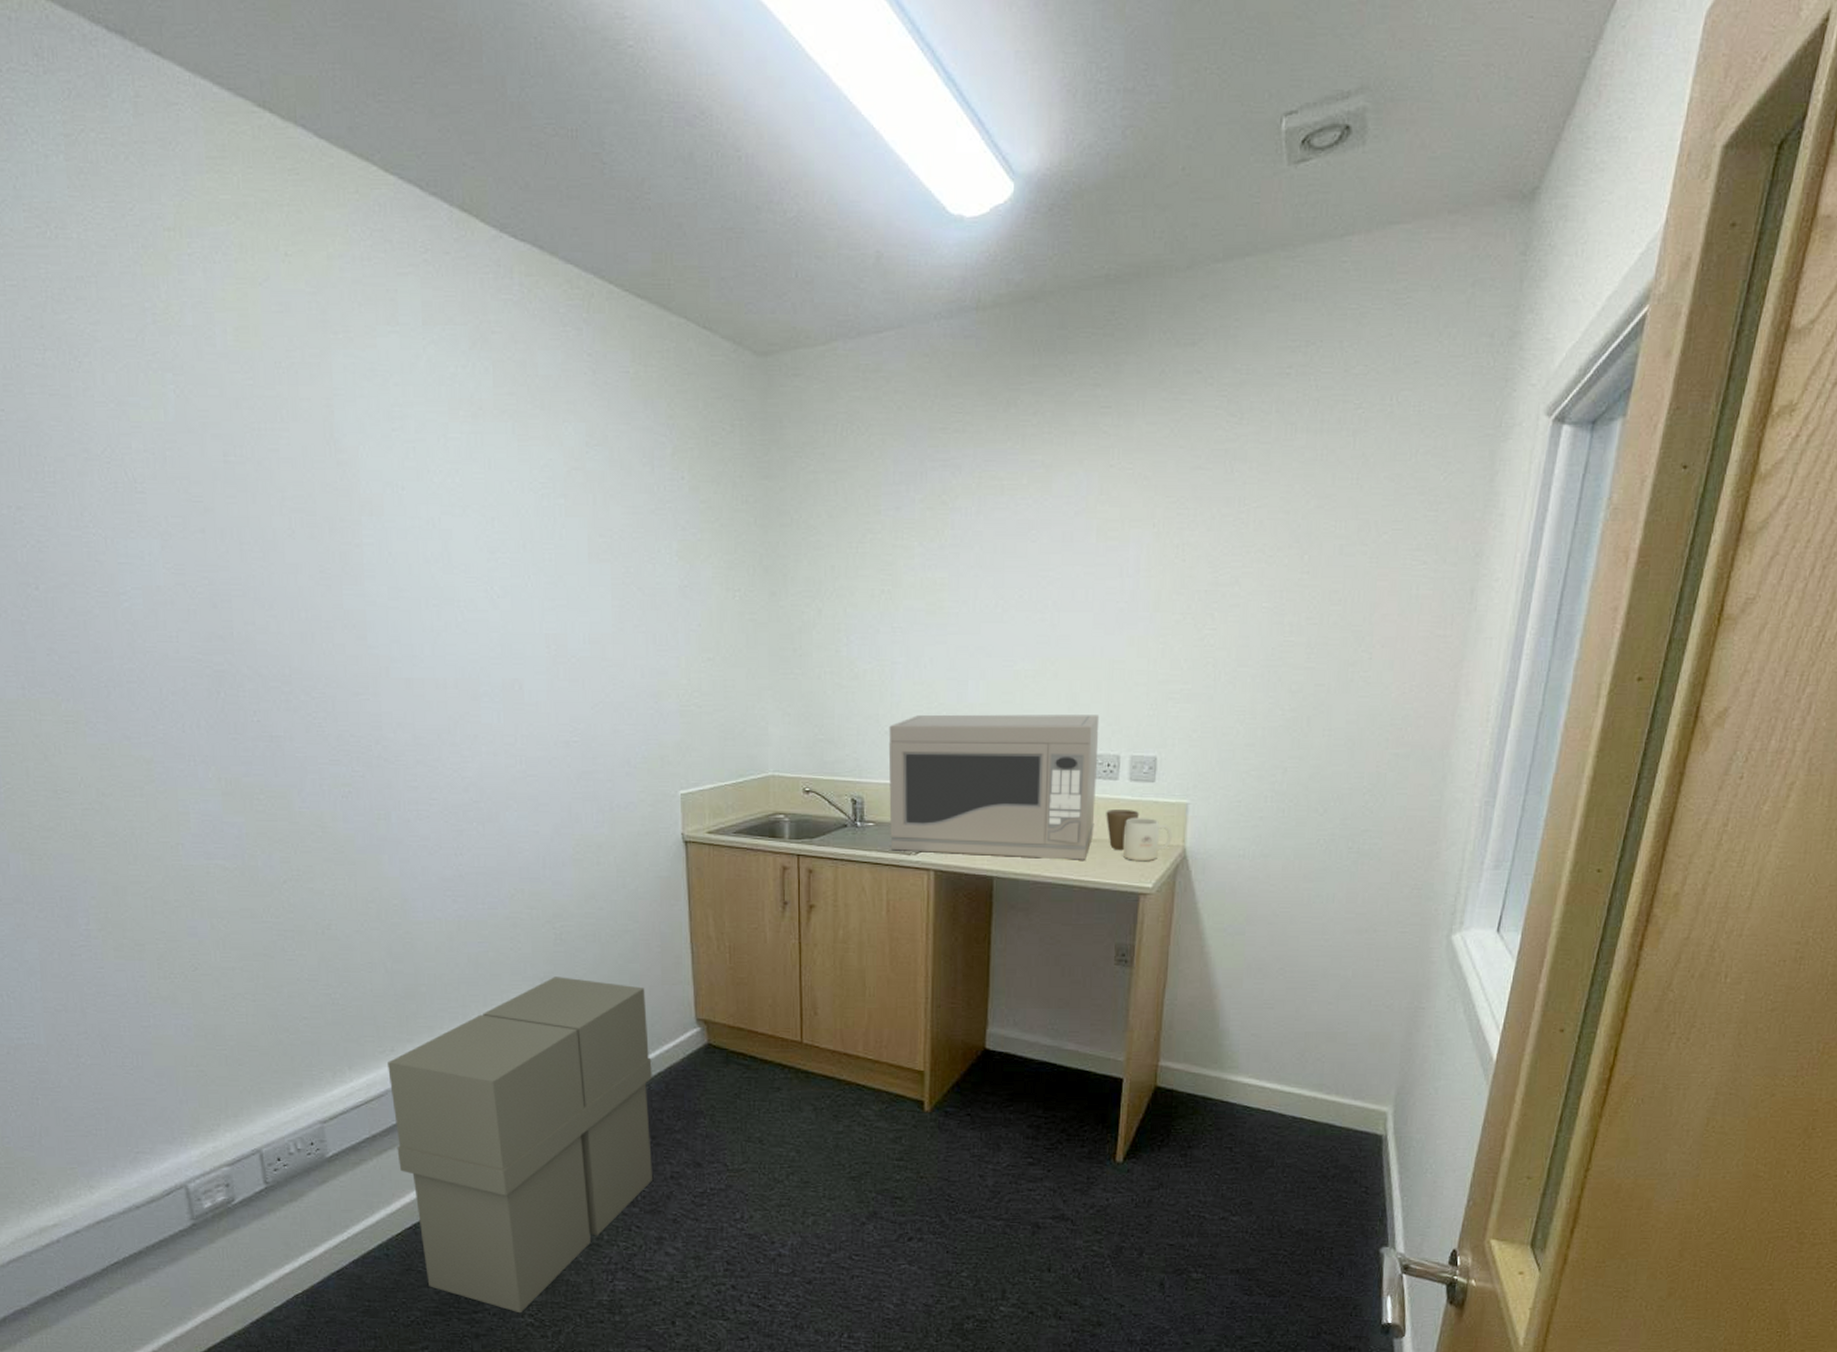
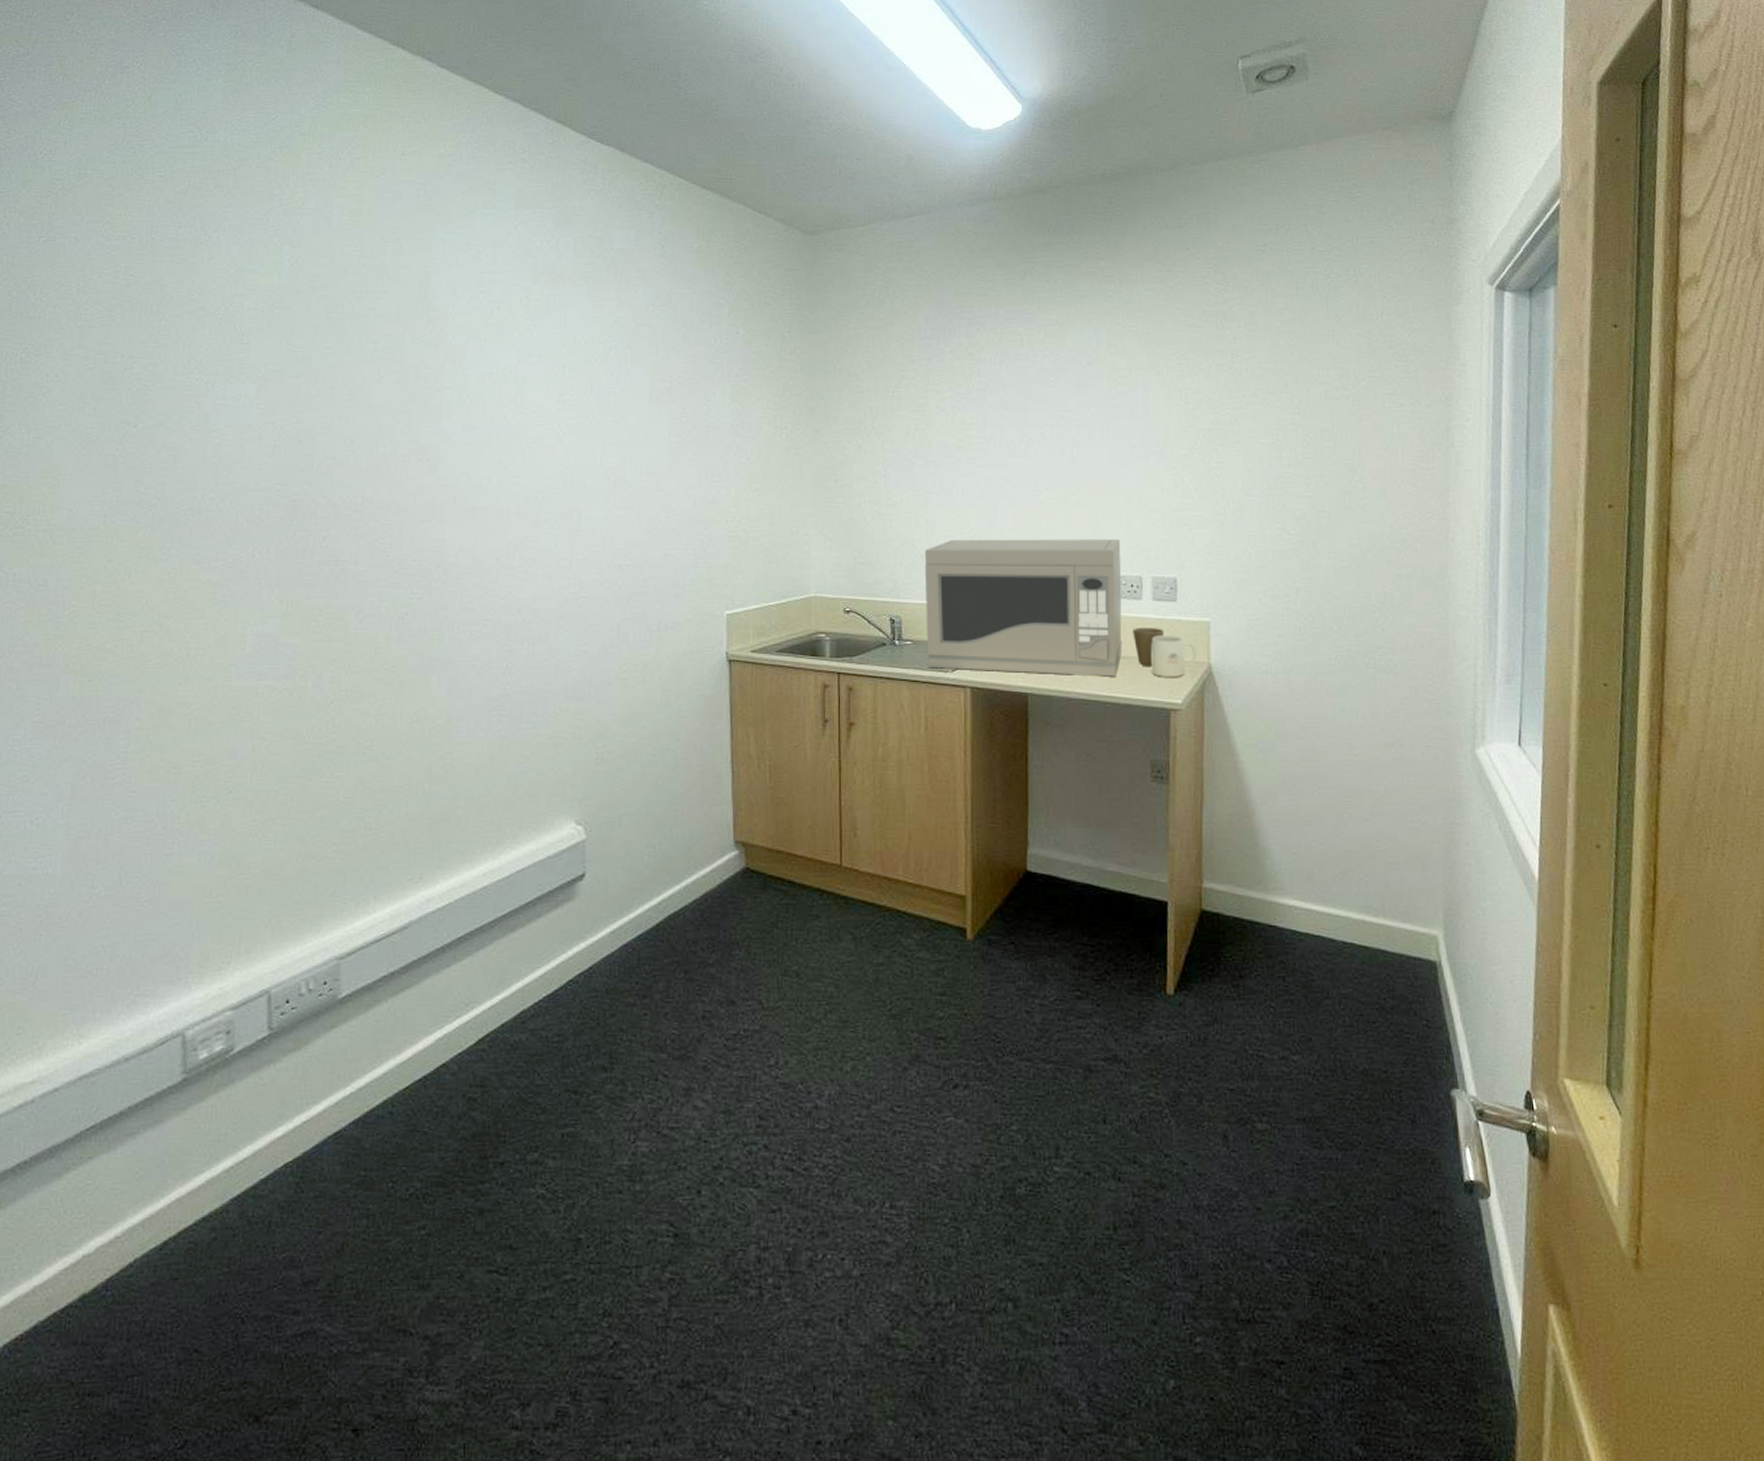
cardboard boxes: present [388,977,652,1314] -> none [414,798,688,1183]

